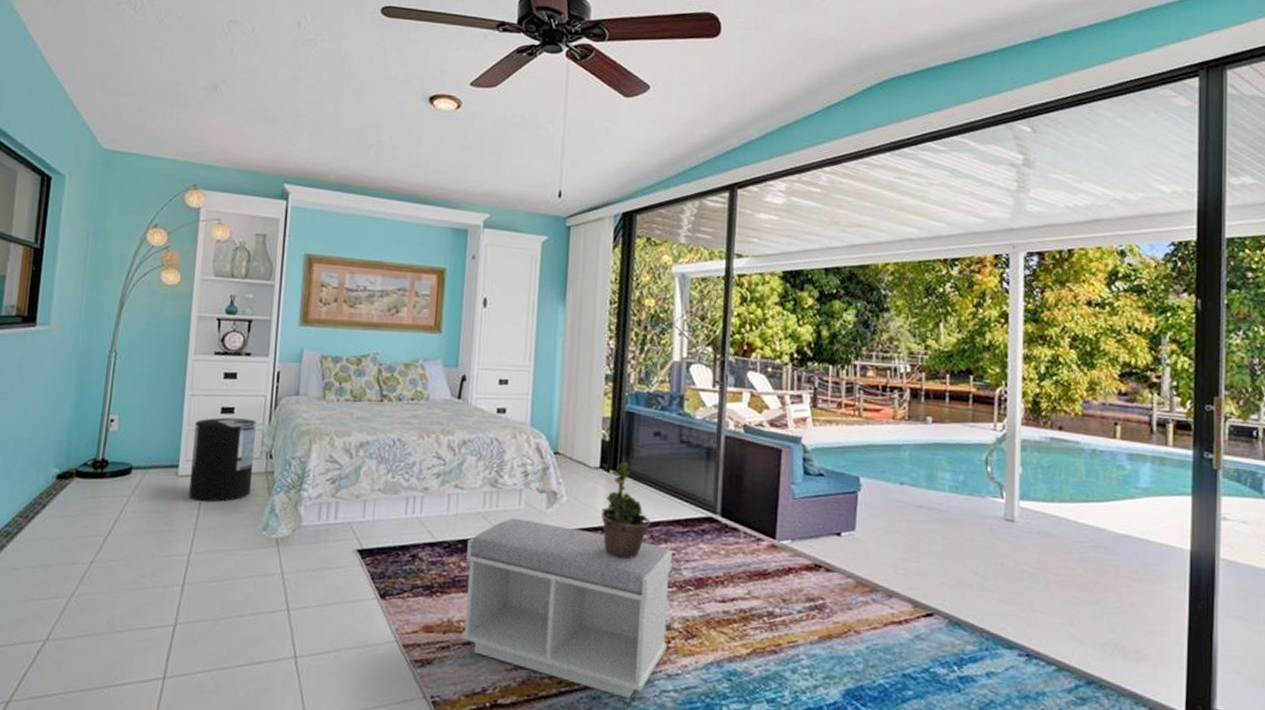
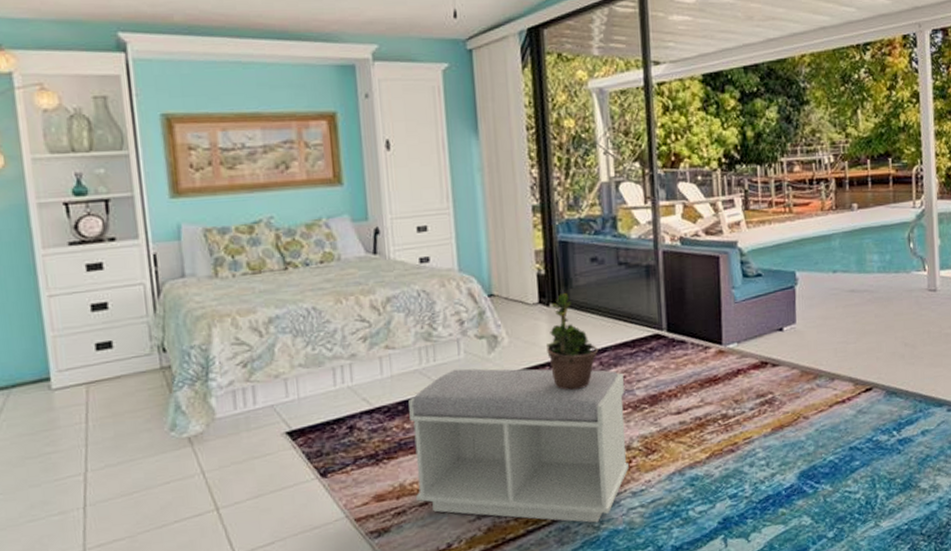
trash can: present [189,417,256,503] -> none [61,312,147,414]

